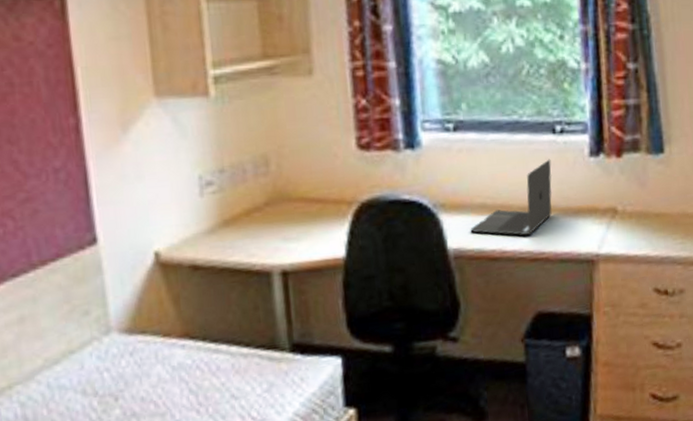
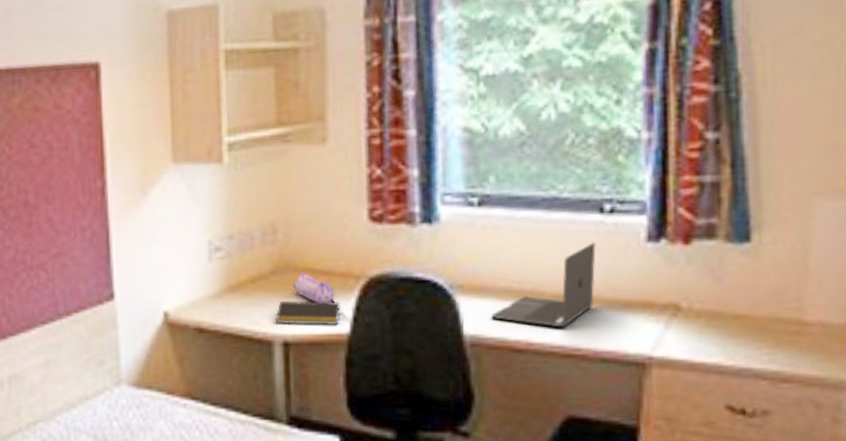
notepad: none [272,227,335,255] -> present [275,300,340,326]
pencil case: none [288,202,330,231] -> present [293,273,336,303]

